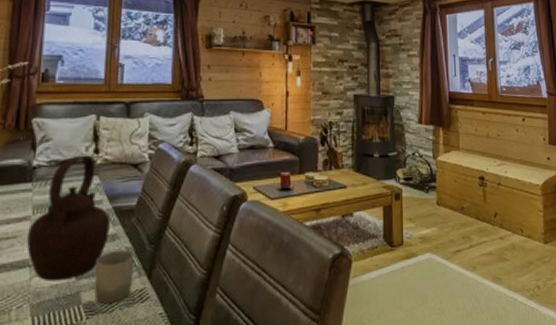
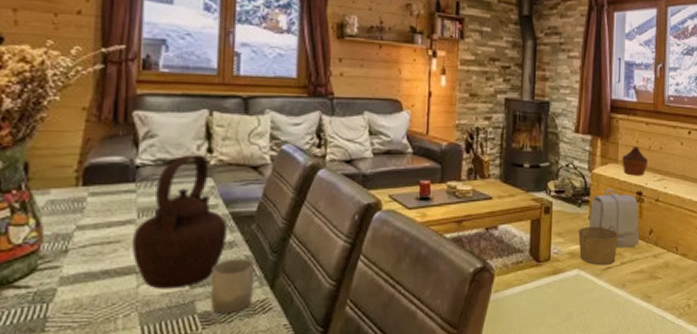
basket: none [428,209,466,249] -> present [578,225,619,266]
backpack: none [436,174,486,232] -> present [588,189,640,249]
woven basket: none [463,133,488,162] -> present [622,145,649,176]

